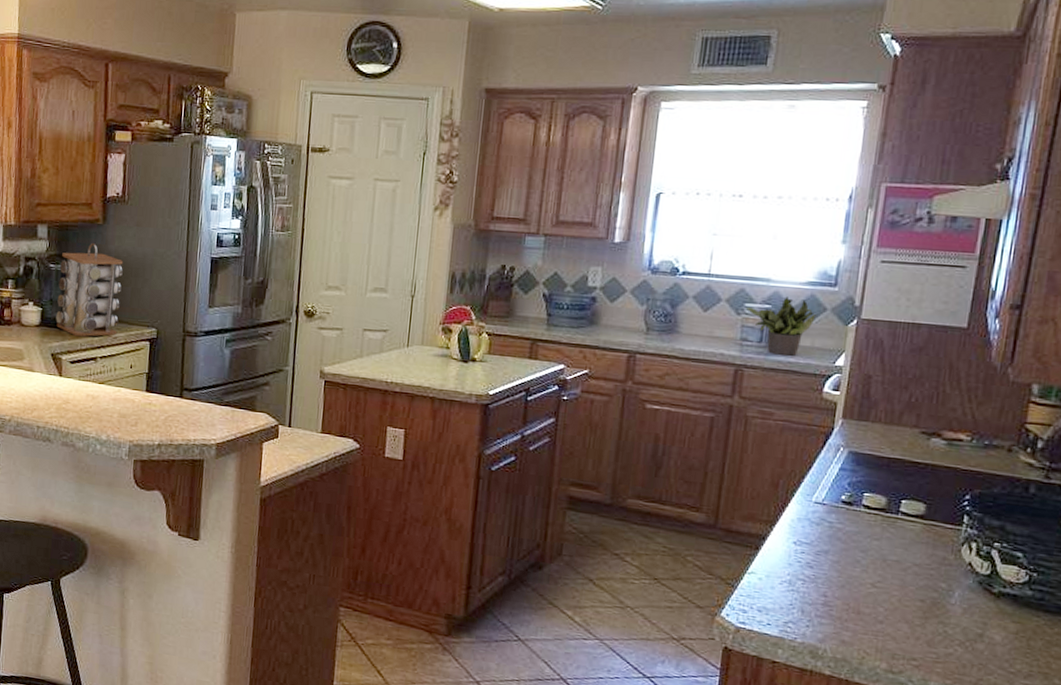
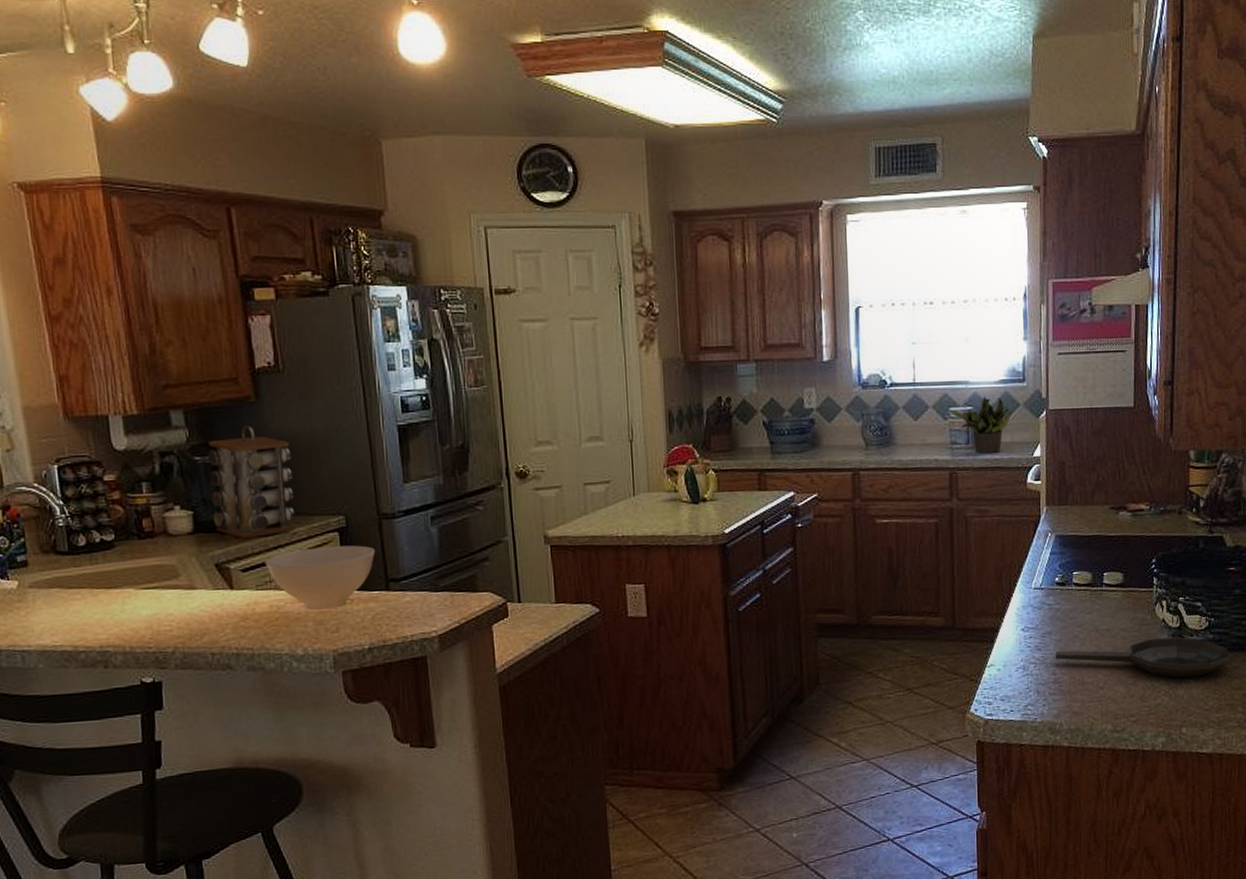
bowl: none [88,351,177,406] -> present [264,545,376,611]
frying pan: none [828,572,1052,635] -> present [1055,637,1230,678]

